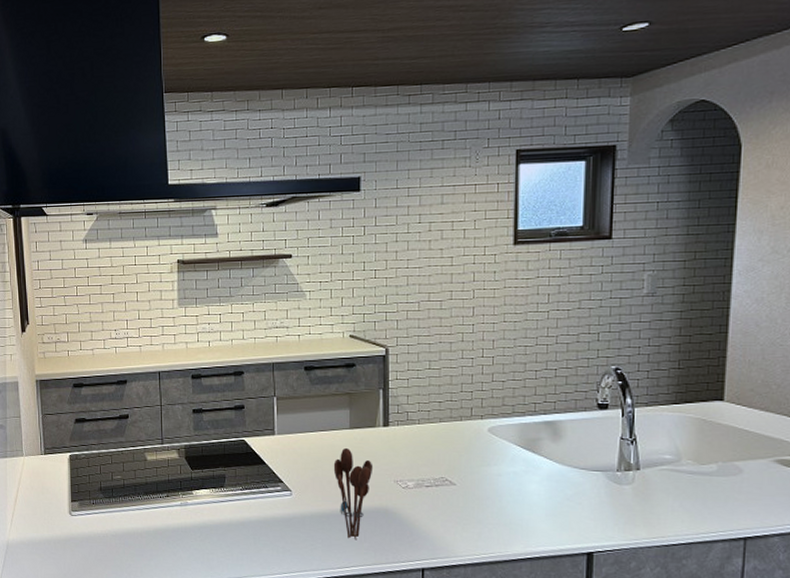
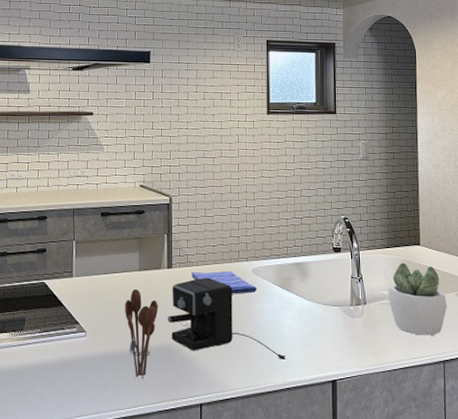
coffee maker: none [383,436,530,529] -> present [167,277,287,361]
dish towel: none [412,429,495,456] -> present [191,270,258,294]
succulent plant: none [671,422,758,508] -> present [388,262,448,335]

